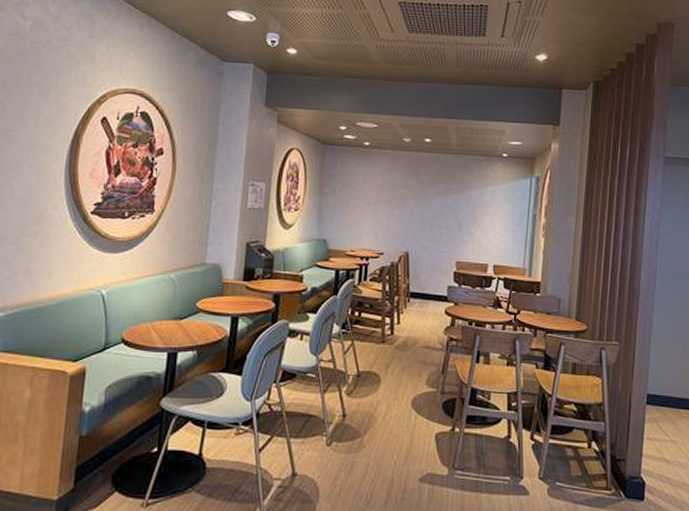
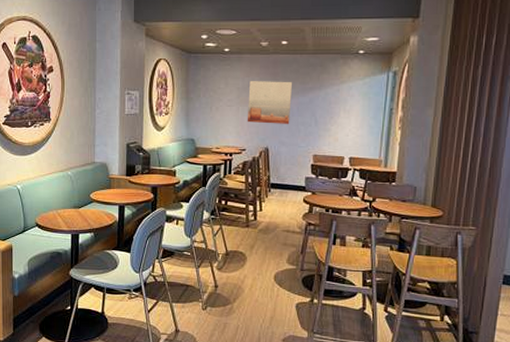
wall art: none [386,178,436,227] -> present [247,81,293,124]

